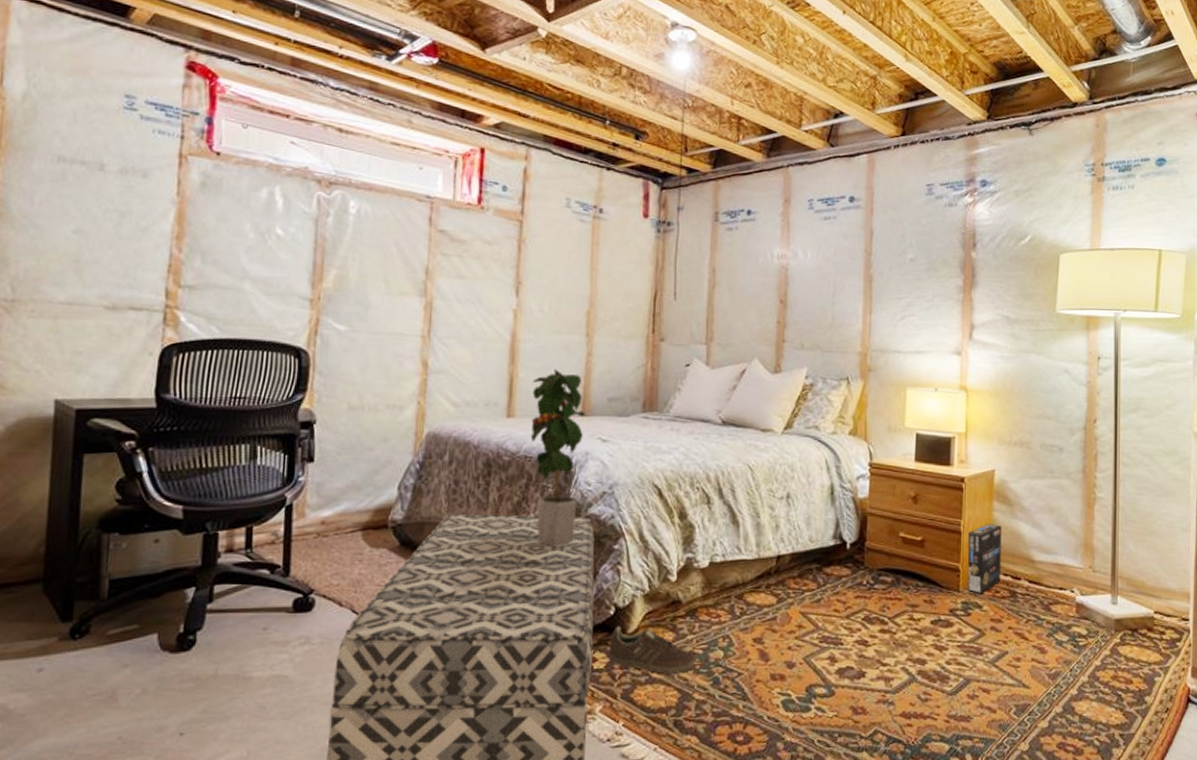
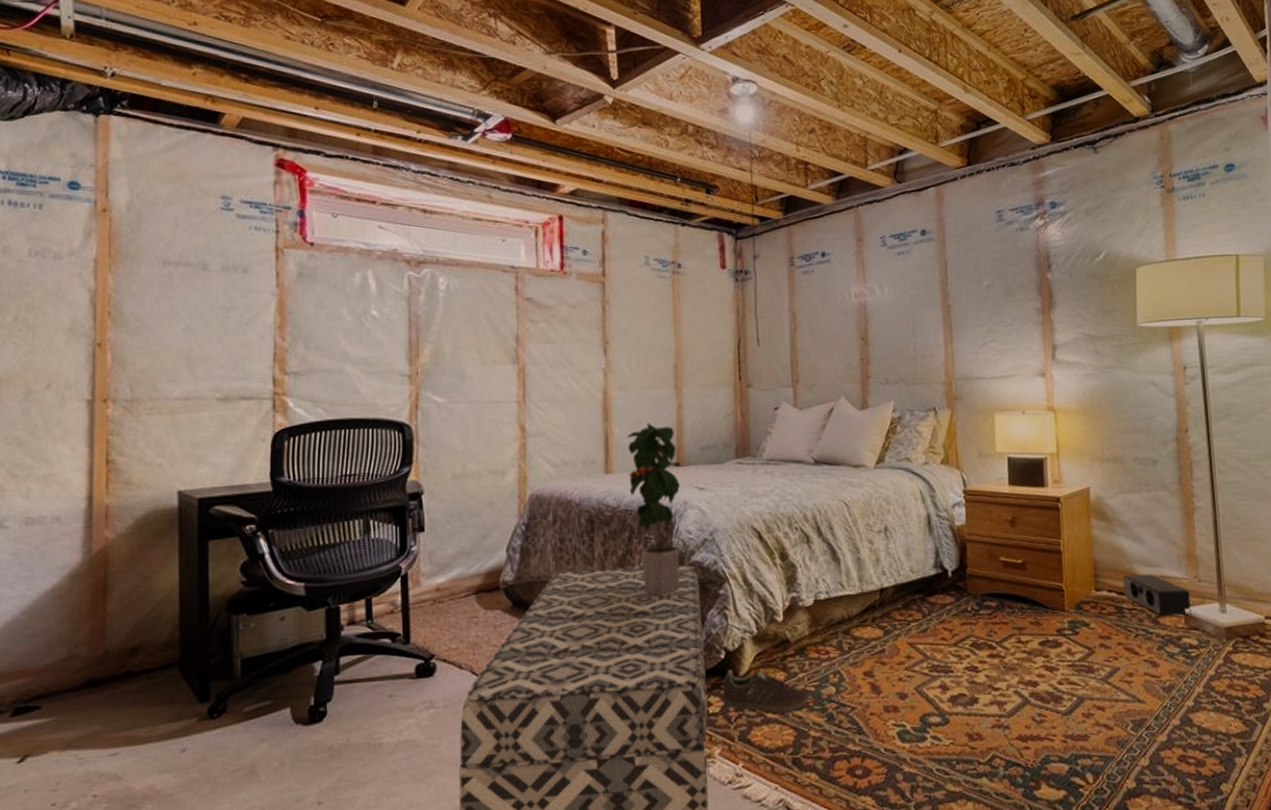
box: present [967,524,1001,595] -> none [1068,541,1106,613]
speaker: none [1019,560,1083,603] -> present [1123,574,1191,616]

